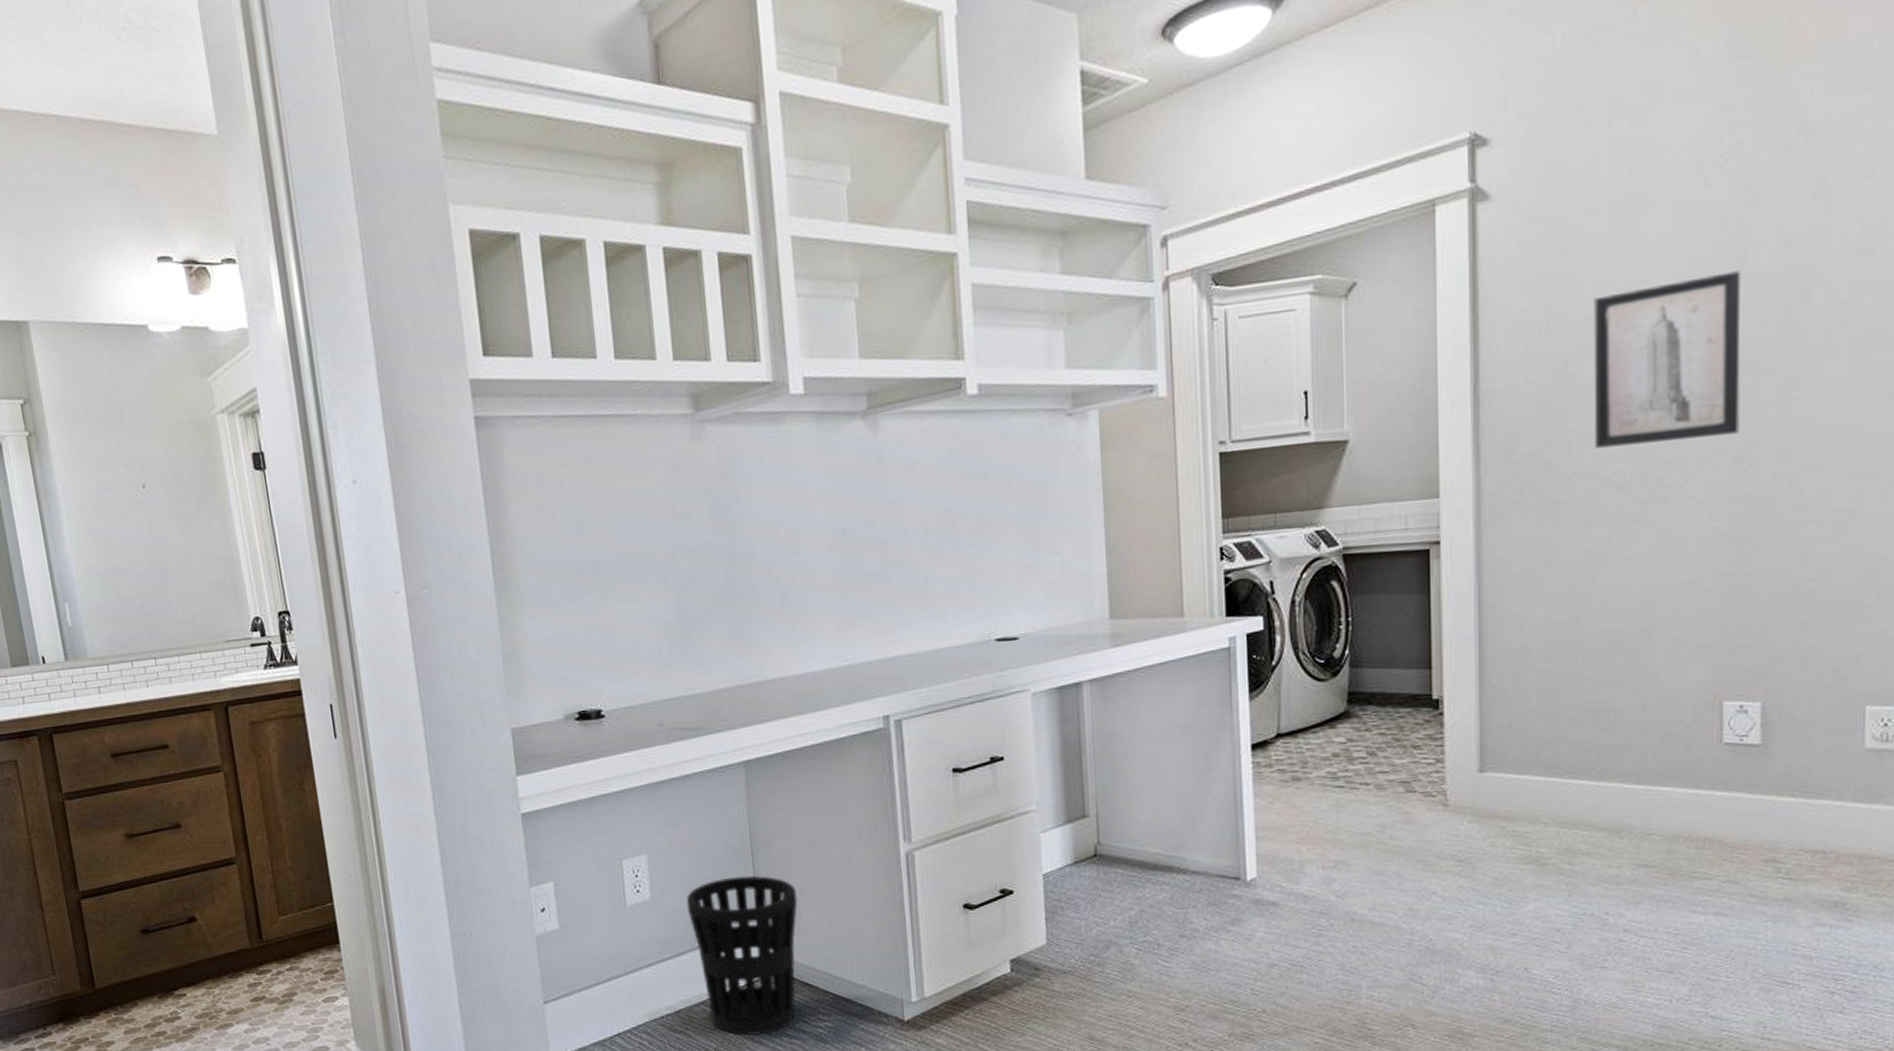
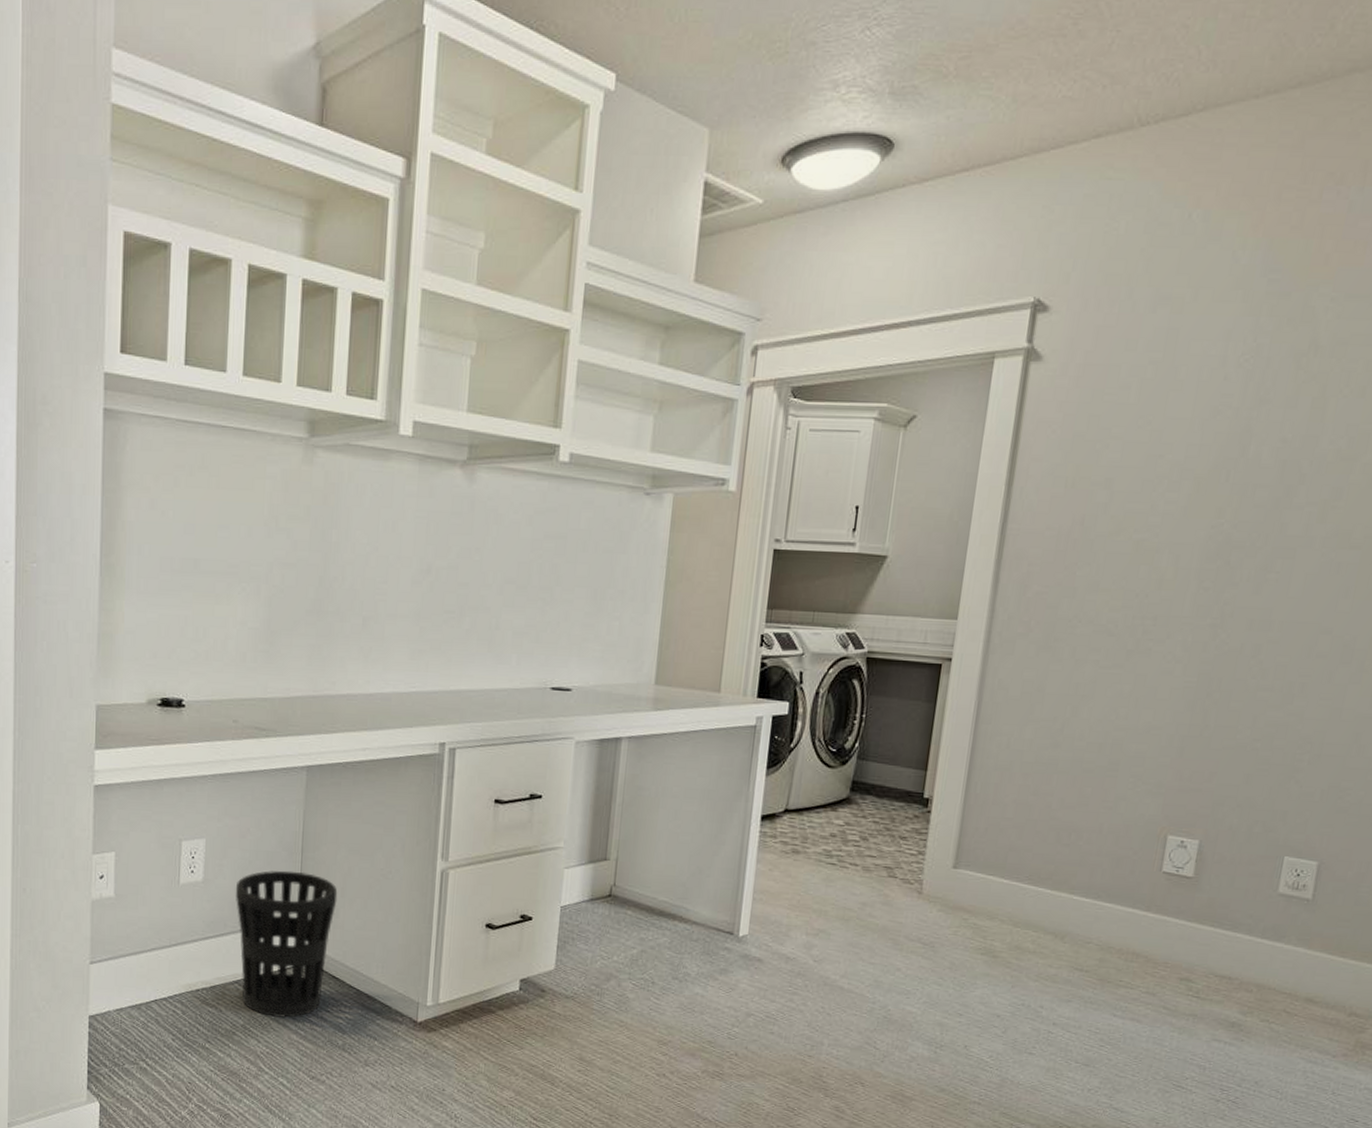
wall art: present [1594,270,1742,449] -> none [1096,459,1243,602]

